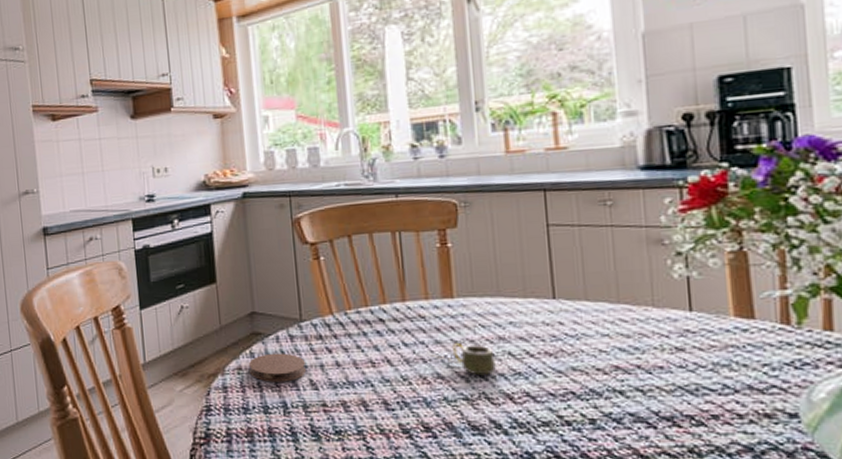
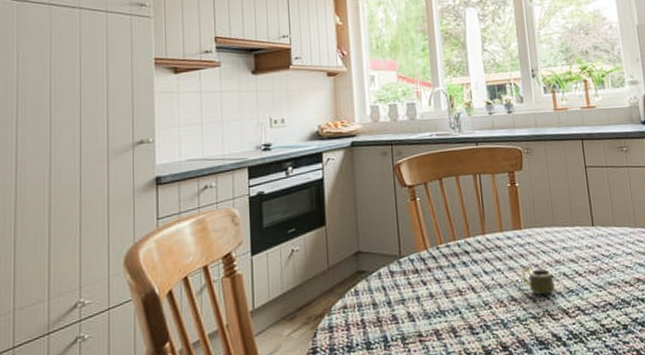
coaster: present [249,353,306,382] -> none [354,288,404,318]

